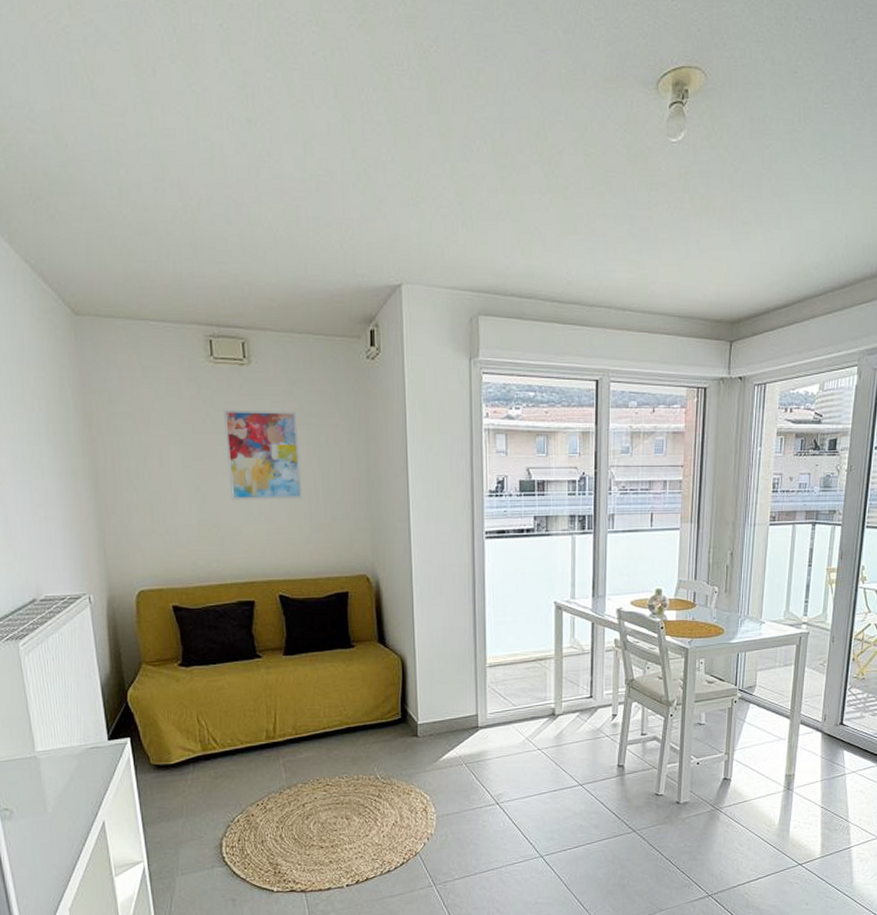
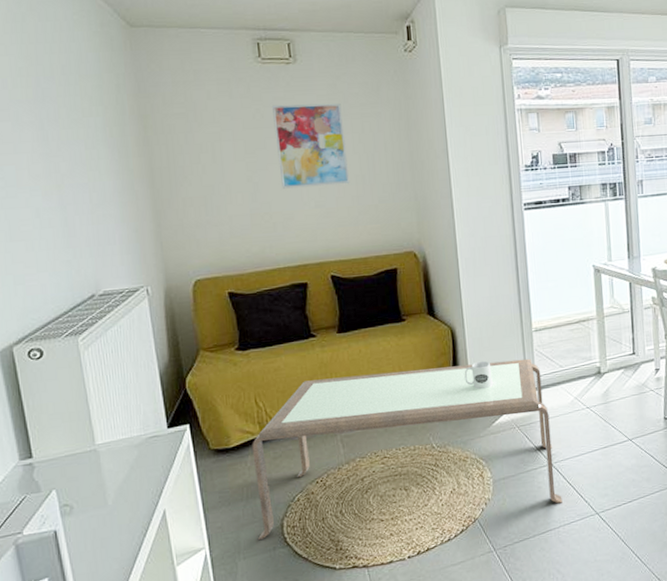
coffee table: none [193,694,507,857] -> present [252,358,563,540]
mug: none [413,694,442,723] -> present [464,360,493,390]

